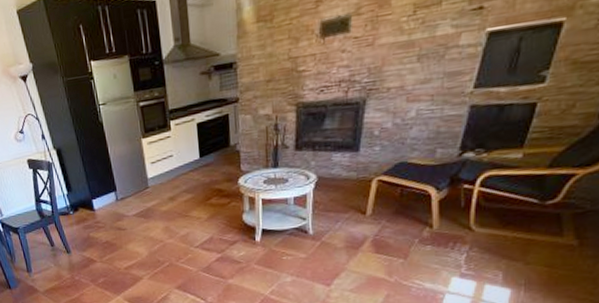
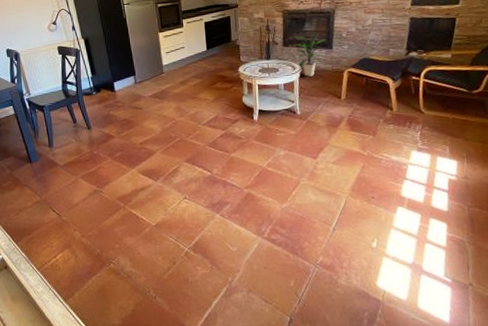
indoor plant: none [309,131,351,188] -> present [294,32,326,77]

